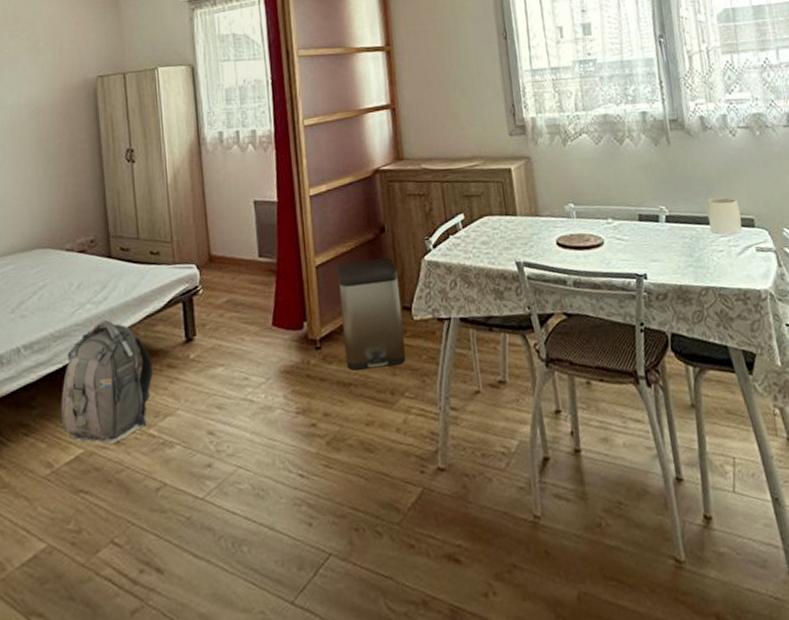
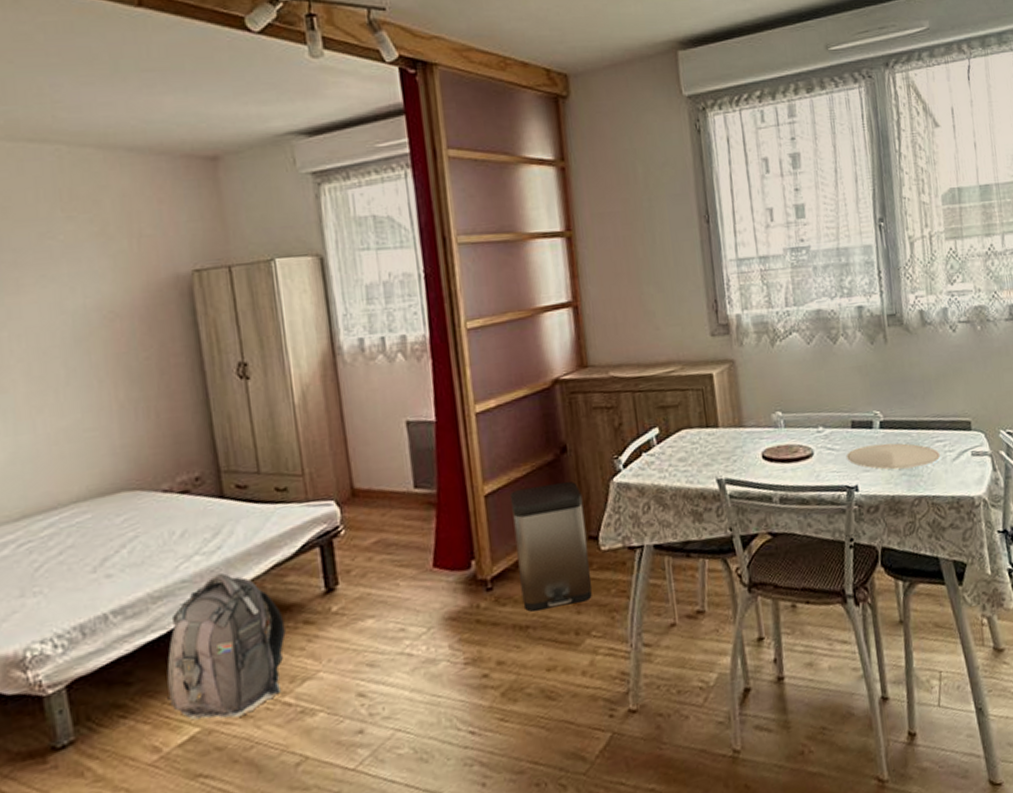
plate: none [635,236,726,261] -> present [847,443,941,470]
mug: present [705,197,743,236] -> none [922,399,959,441]

